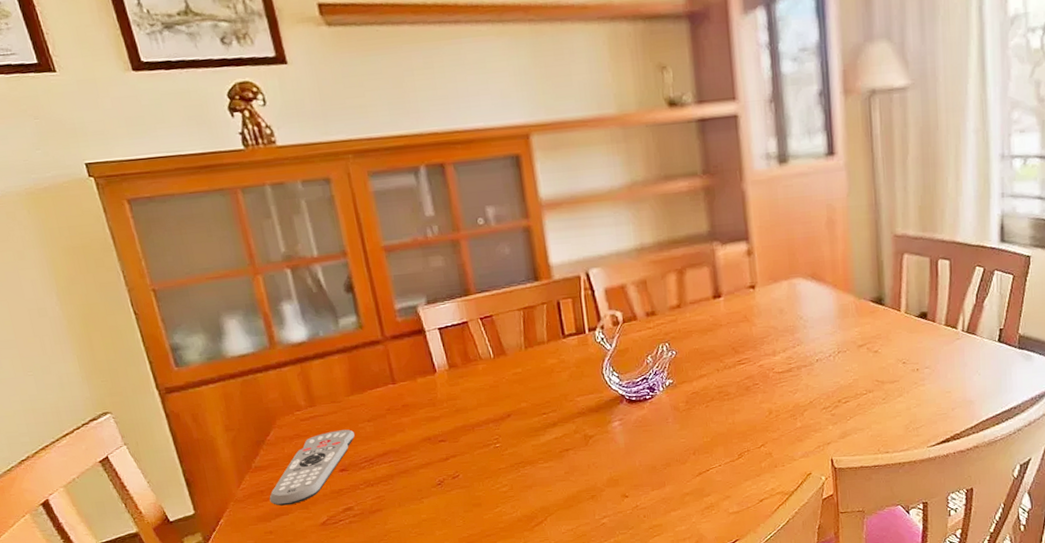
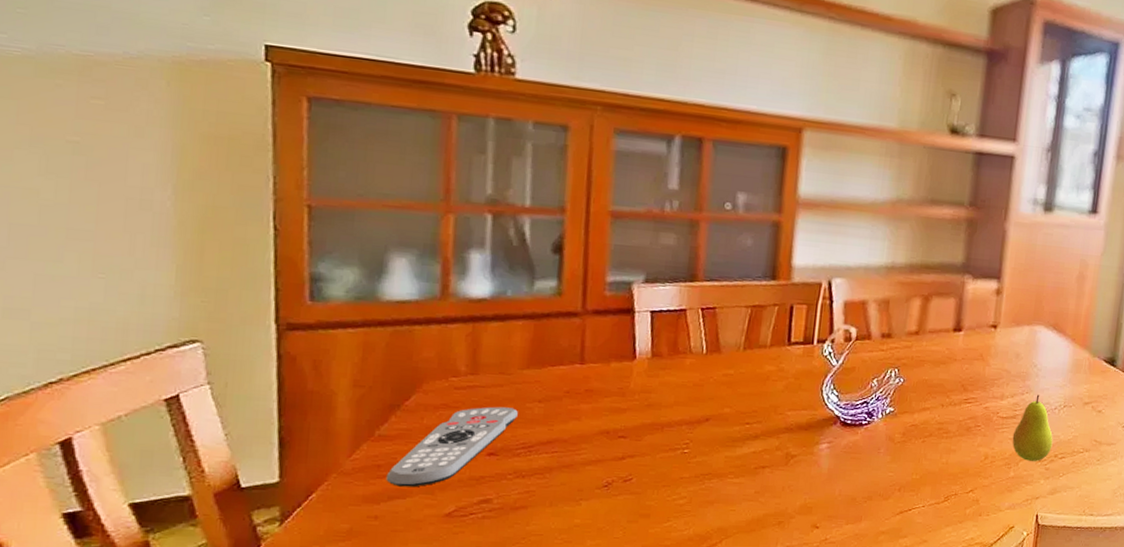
fruit: none [792,345,834,410] -> present [1012,394,1053,461]

